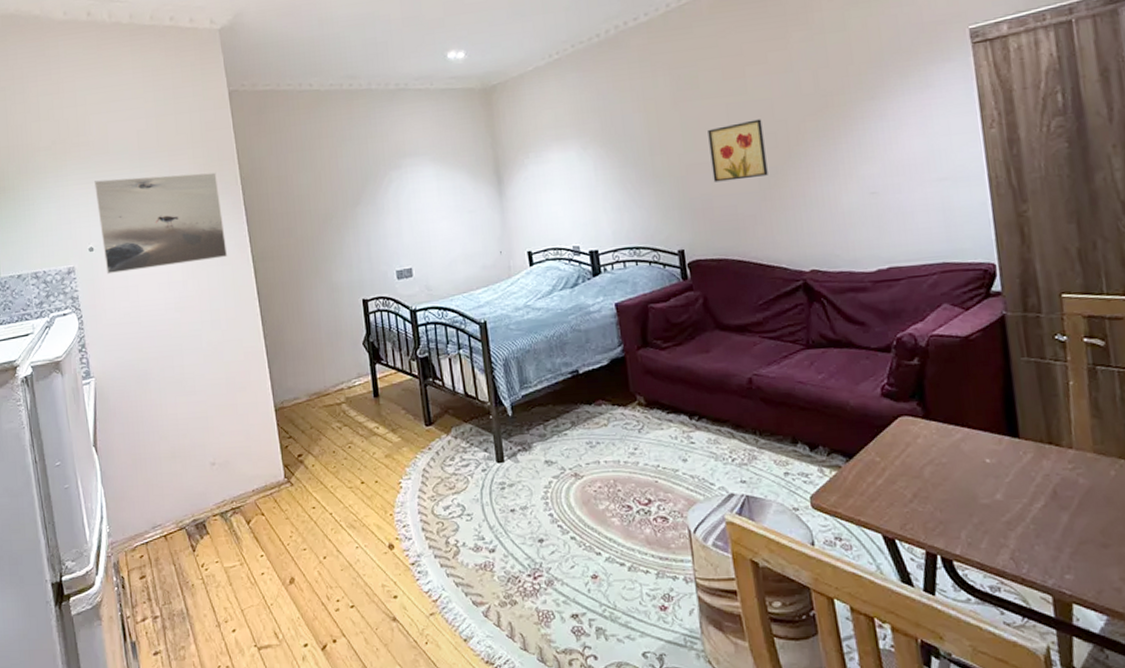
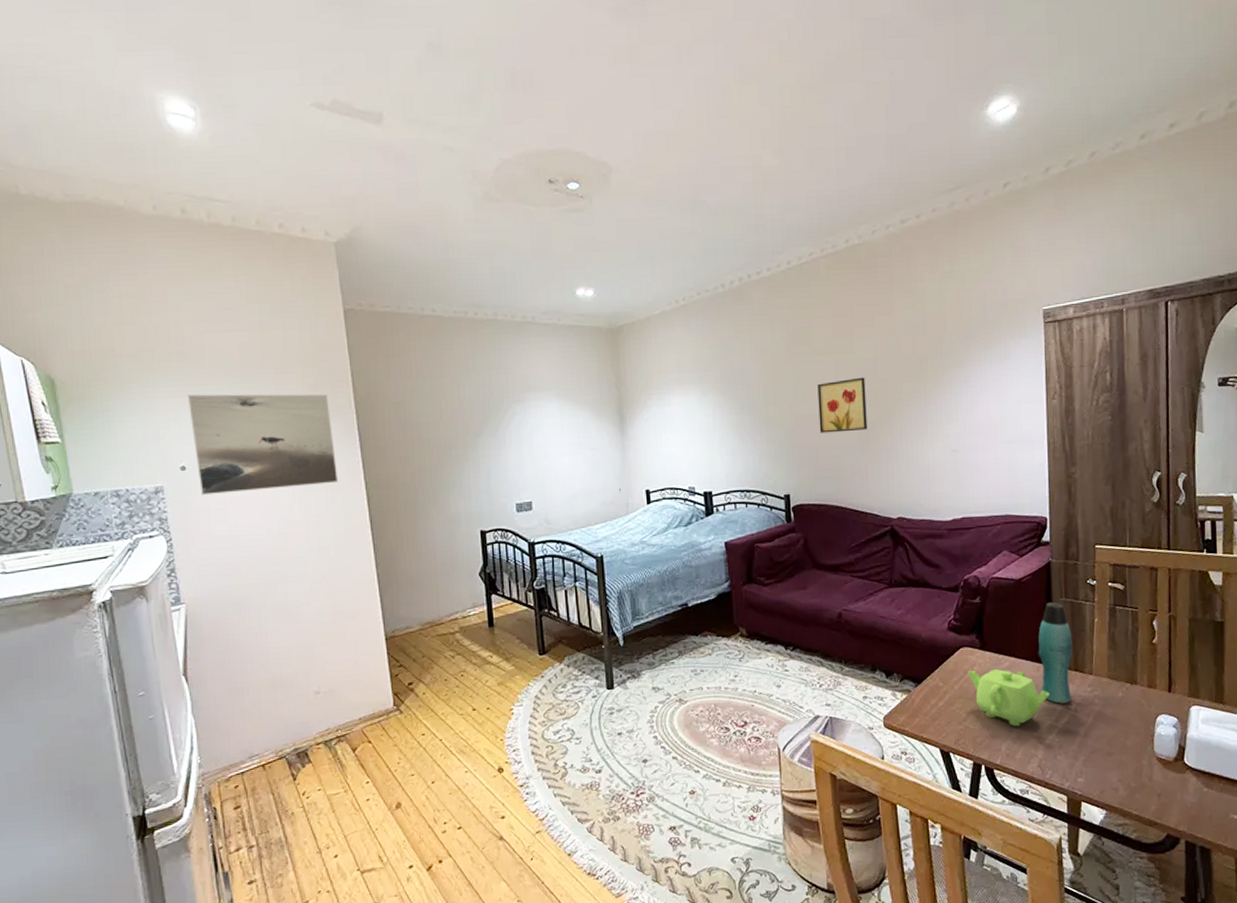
teapot: none [910,442,1018,511] -> present [968,669,1050,727]
bottle: none [996,363,1048,483] -> present [1038,602,1073,704]

